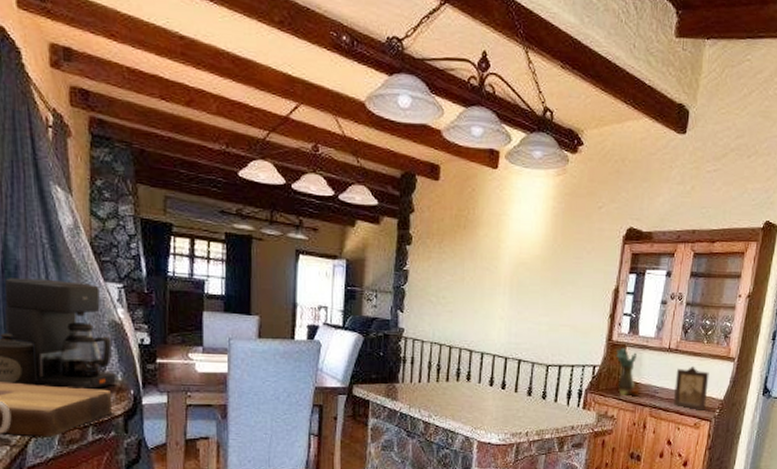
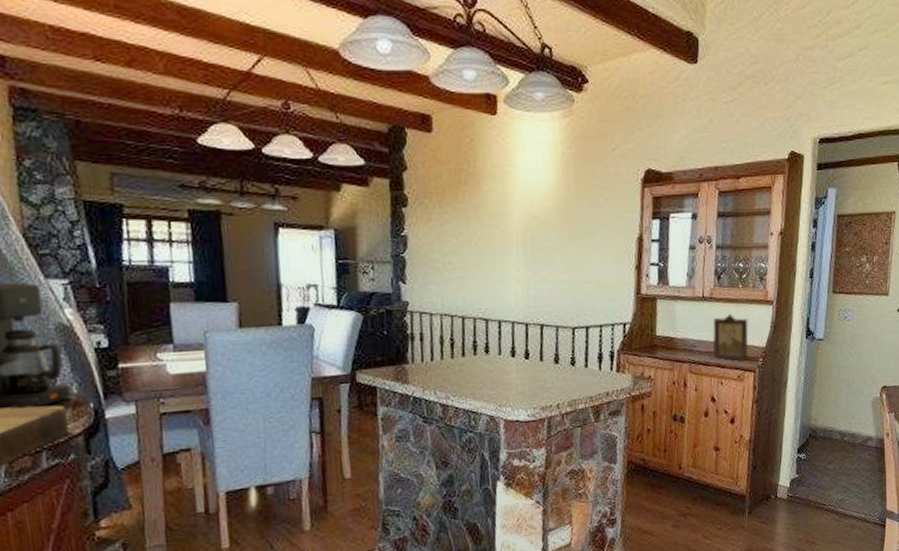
vase: present [615,345,637,397] -> none [645,299,671,354]

